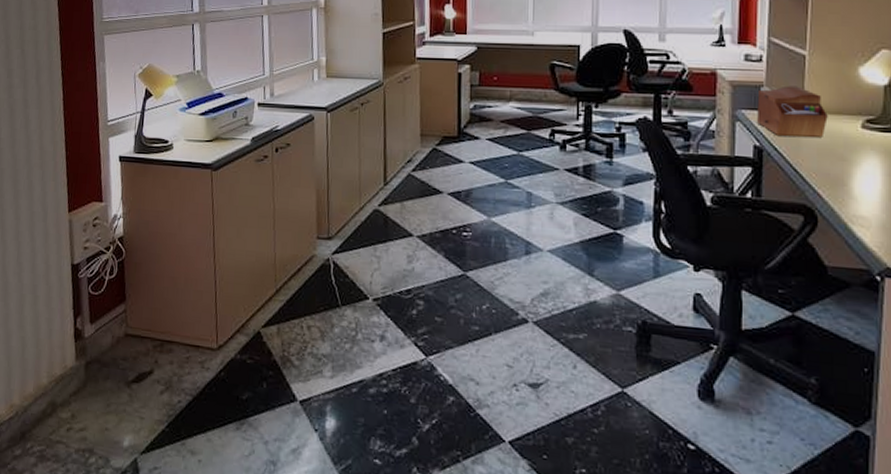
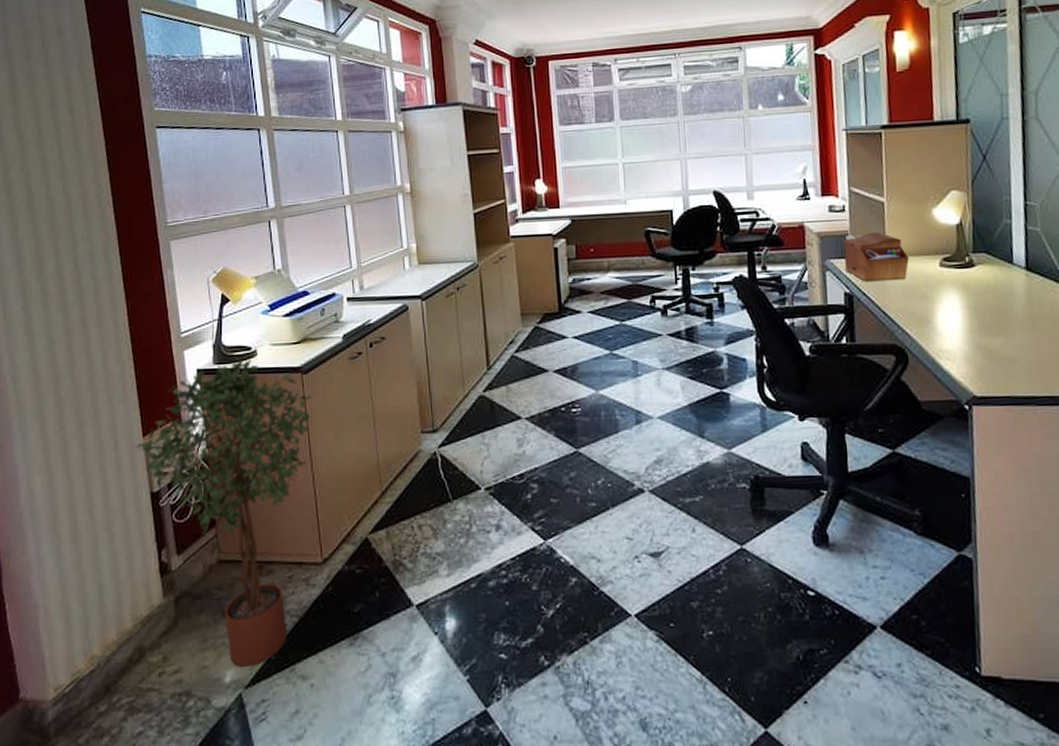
potted tree: none [61,151,219,435] -> present [135,359,312,667]

